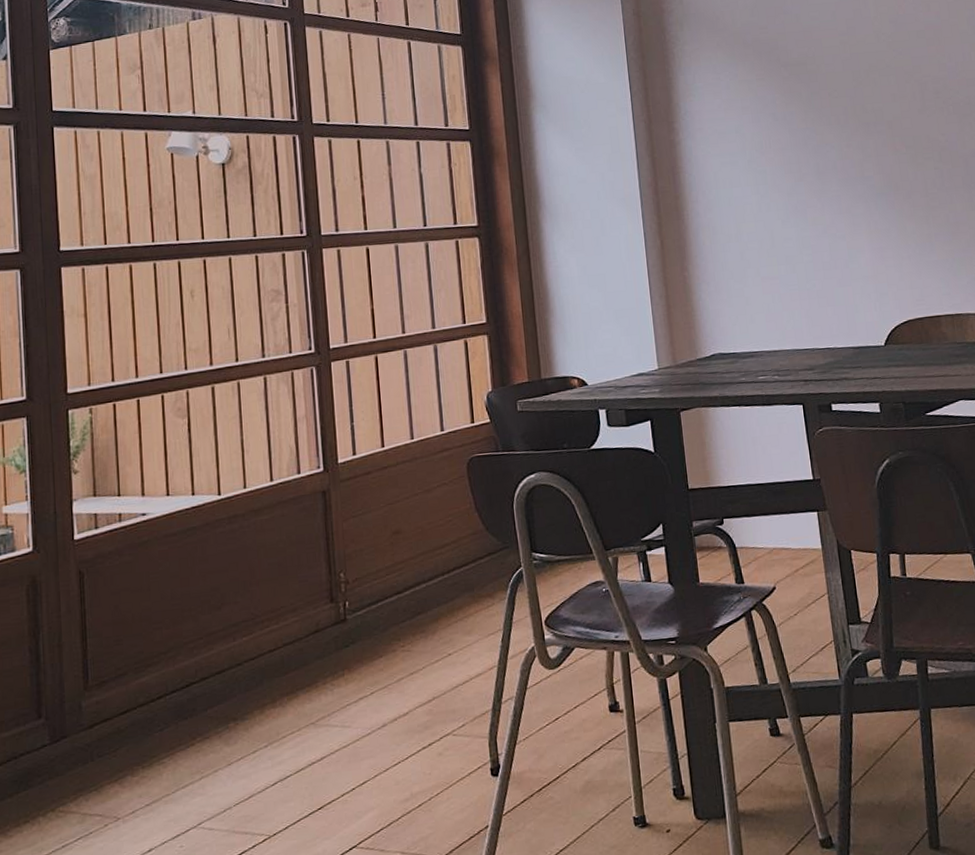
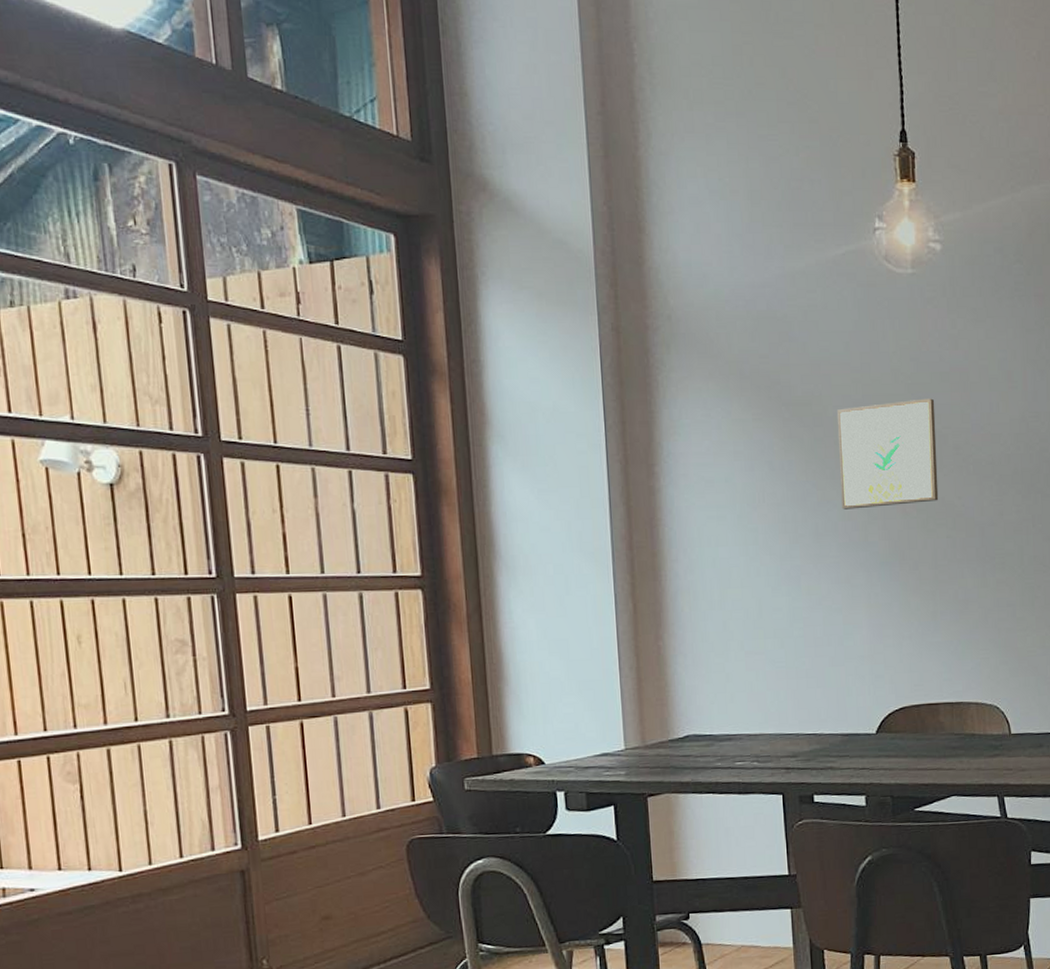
wall art: none [829,52,925,150] -> present [837,398,939,510]

